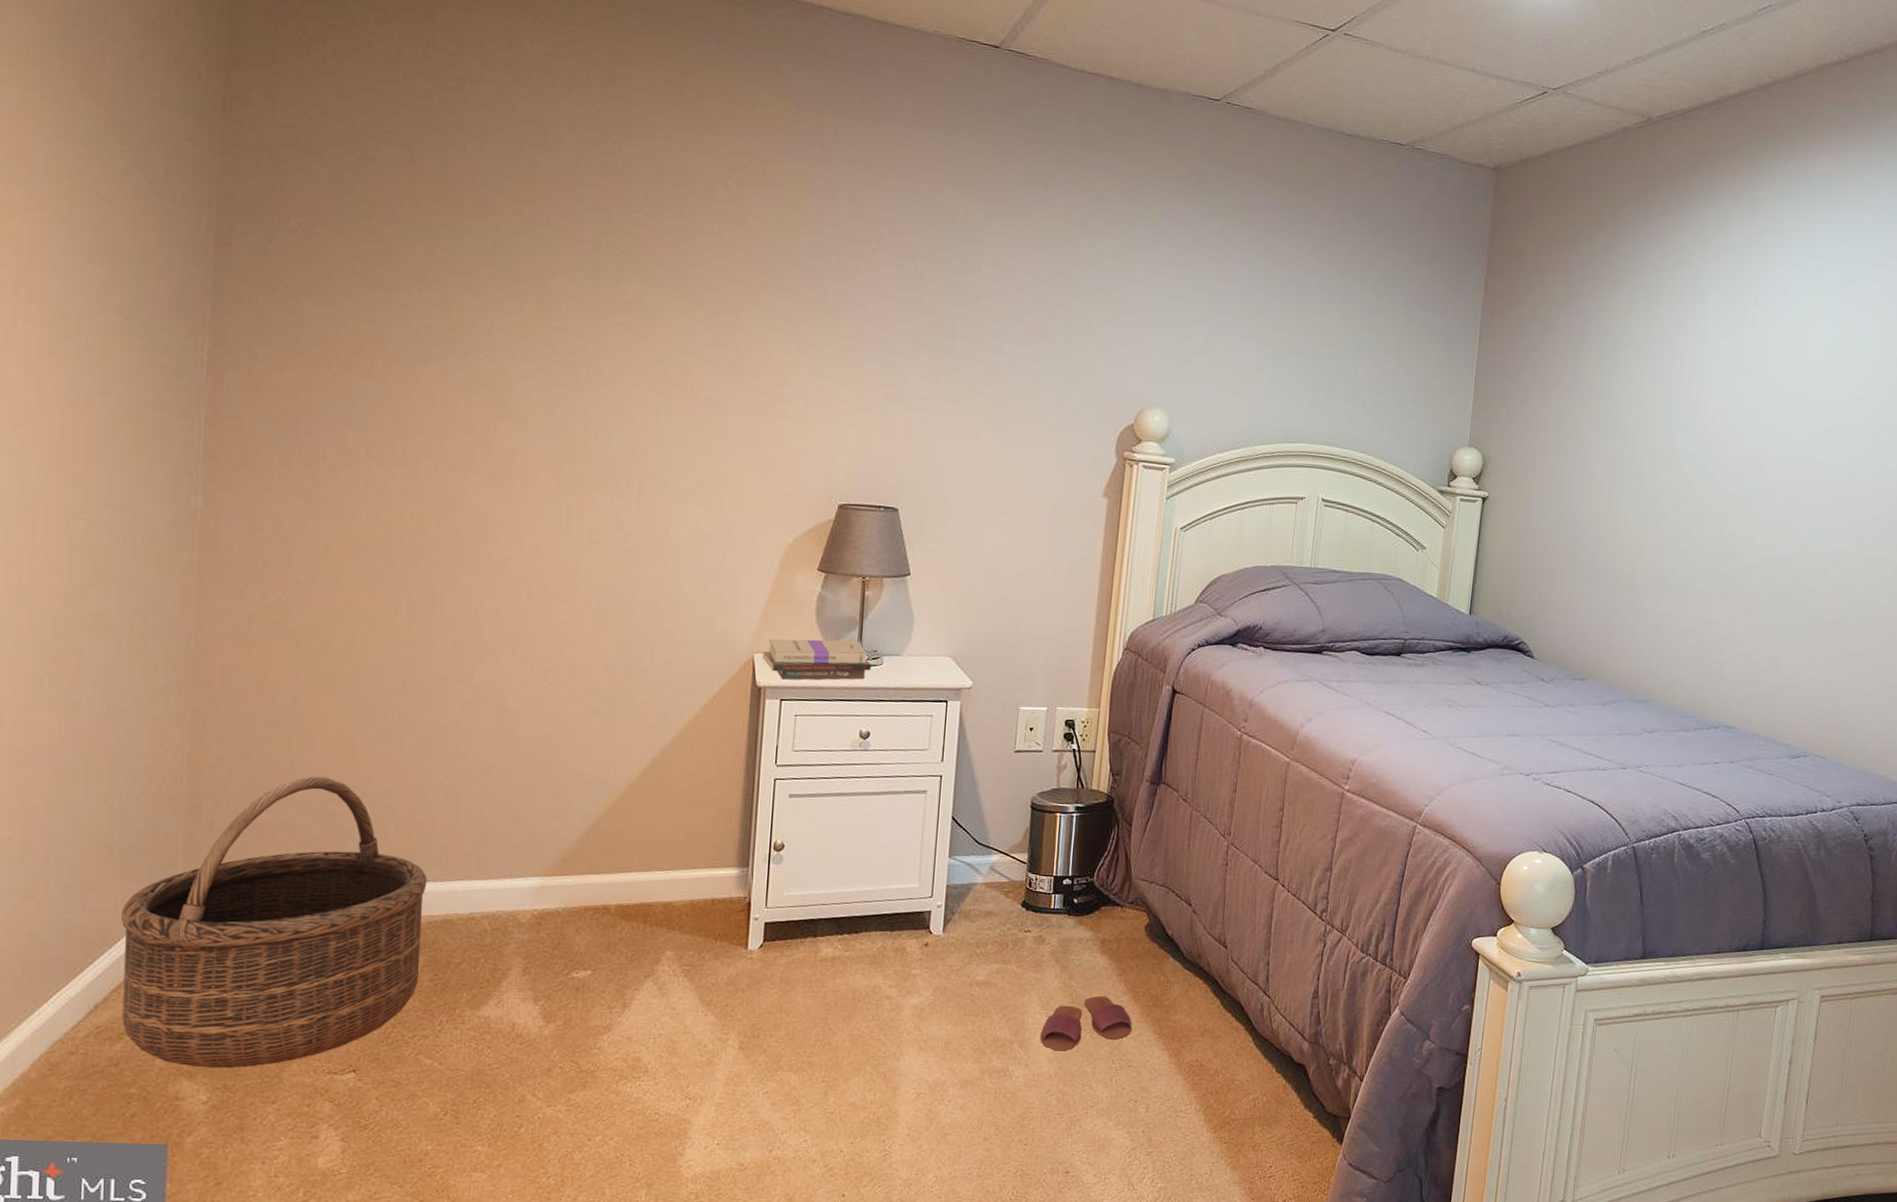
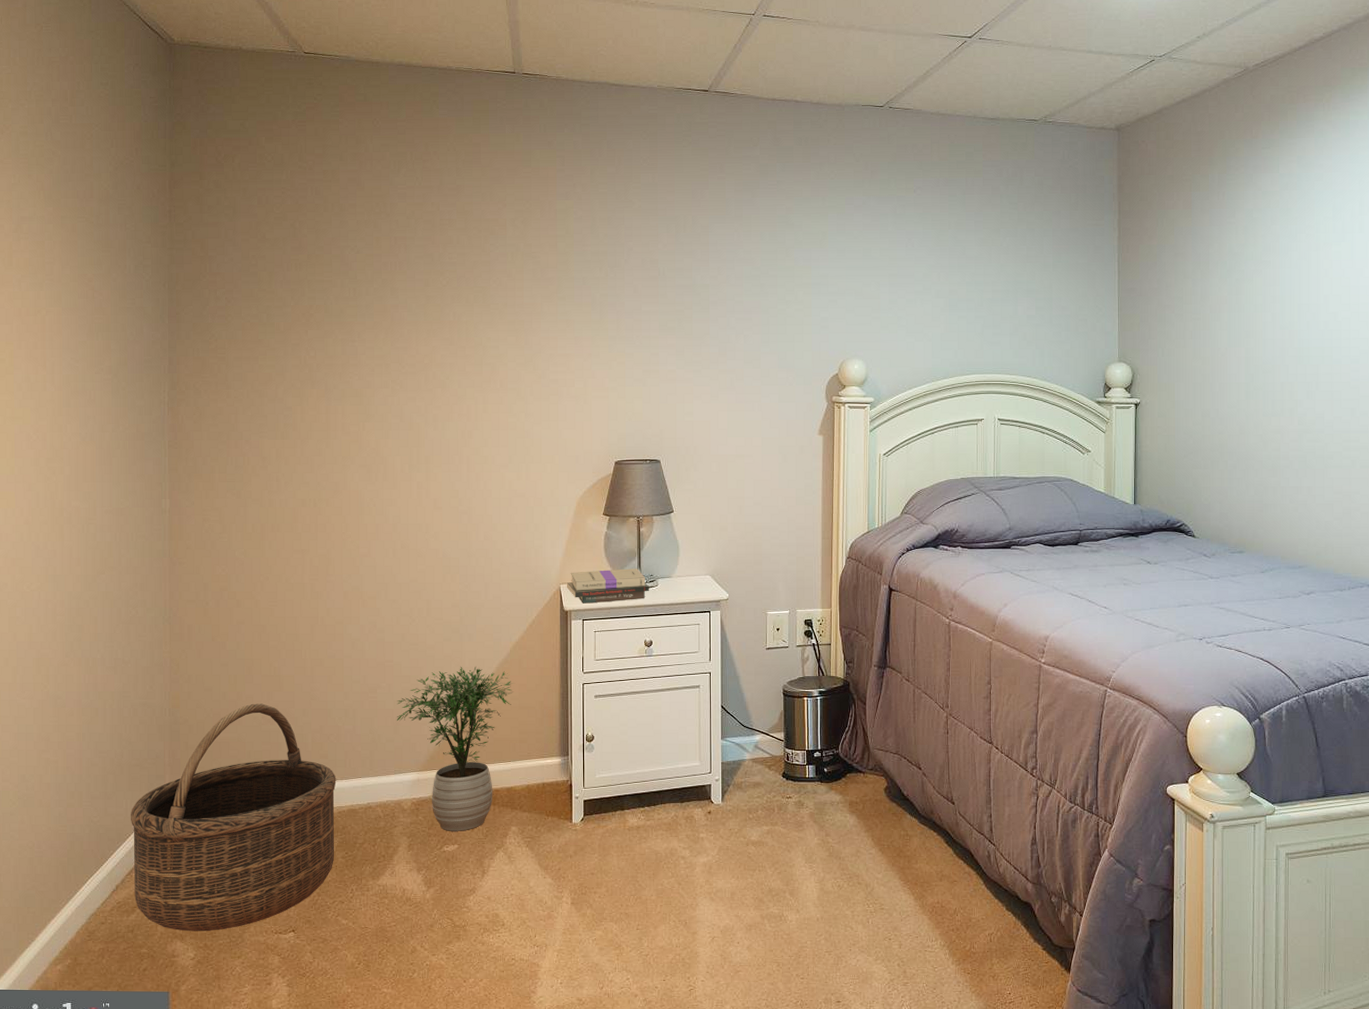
potted plant: none [518,746,683,954] -> present [397,666,514,831]
slippers: present [1040,995,1132,1051] -> none [807,849,881,898]

